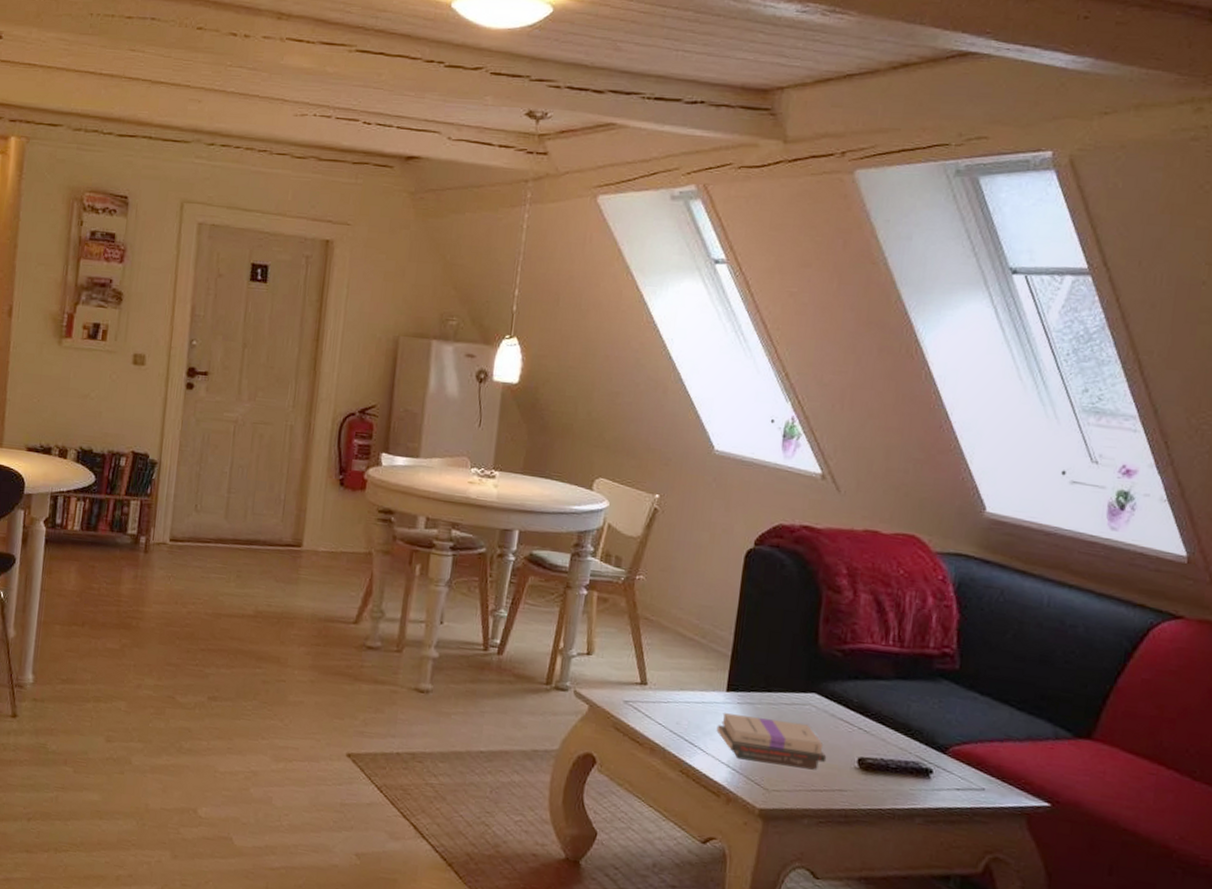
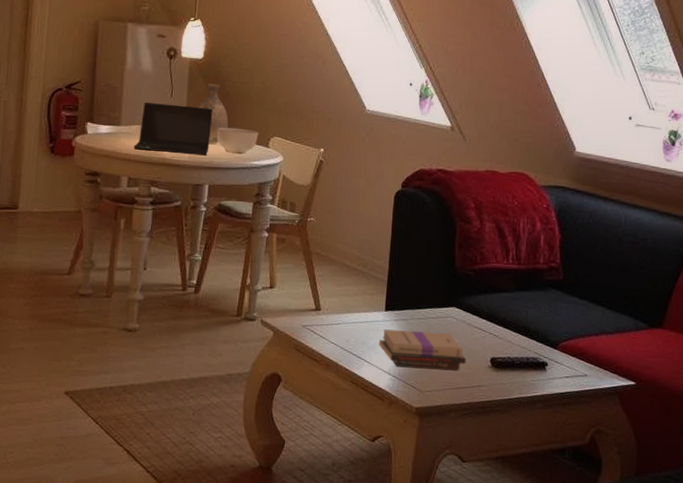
laptop: none [433,432,528,497] -> present [133,102,213,156]
vase: none [509,413,546,484] -> present [197,84,229,145]
bowl: none [530,463,582,496] -> present [216,126,259,154]

